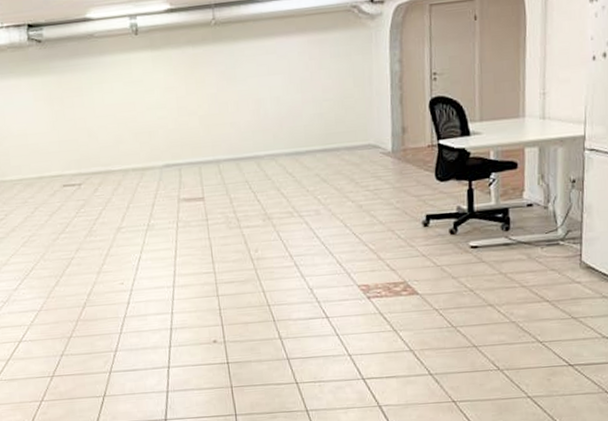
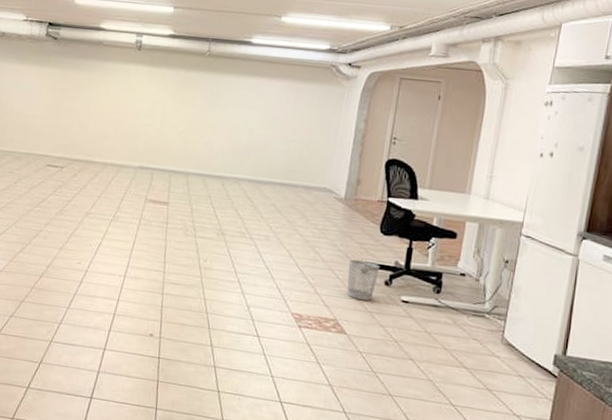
wastebasket: none [408,213,443,256] -> present [347,259,380,301]

